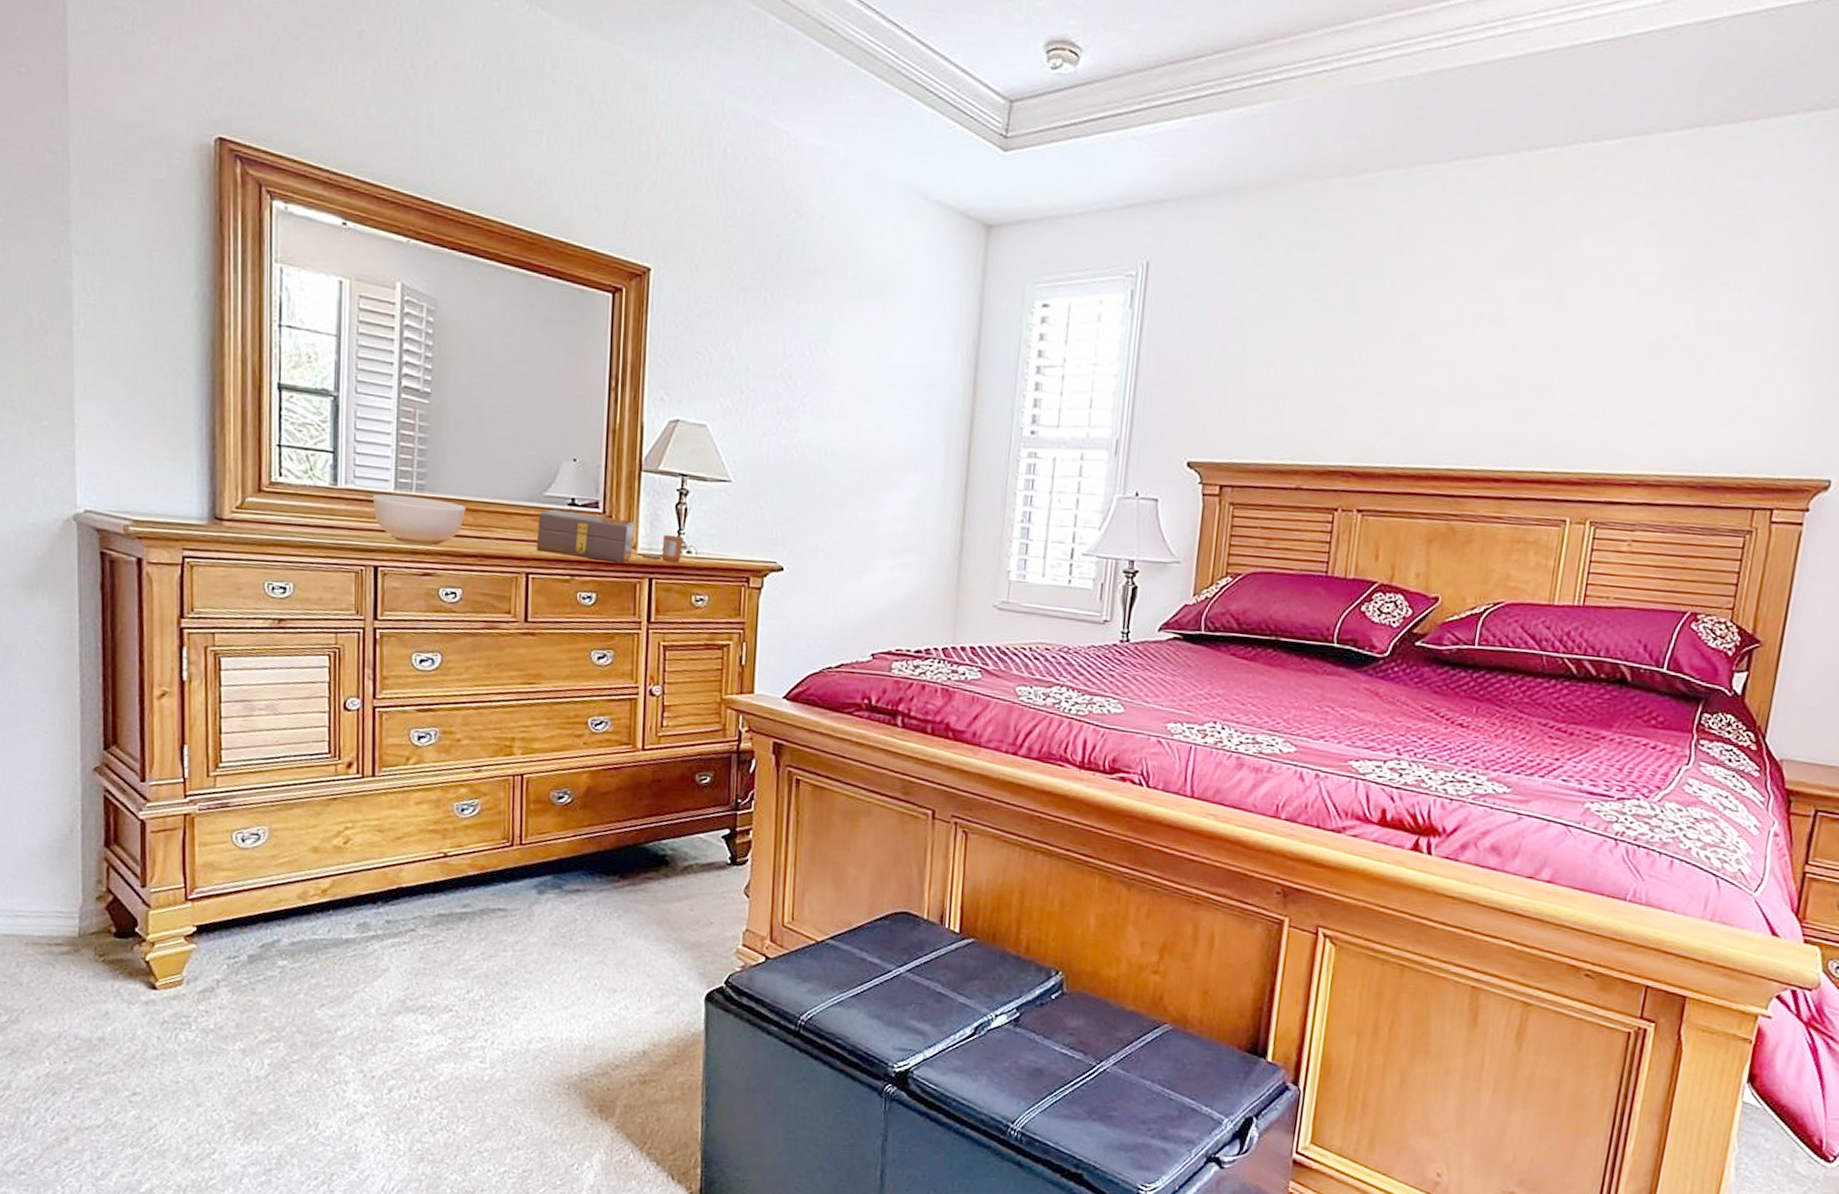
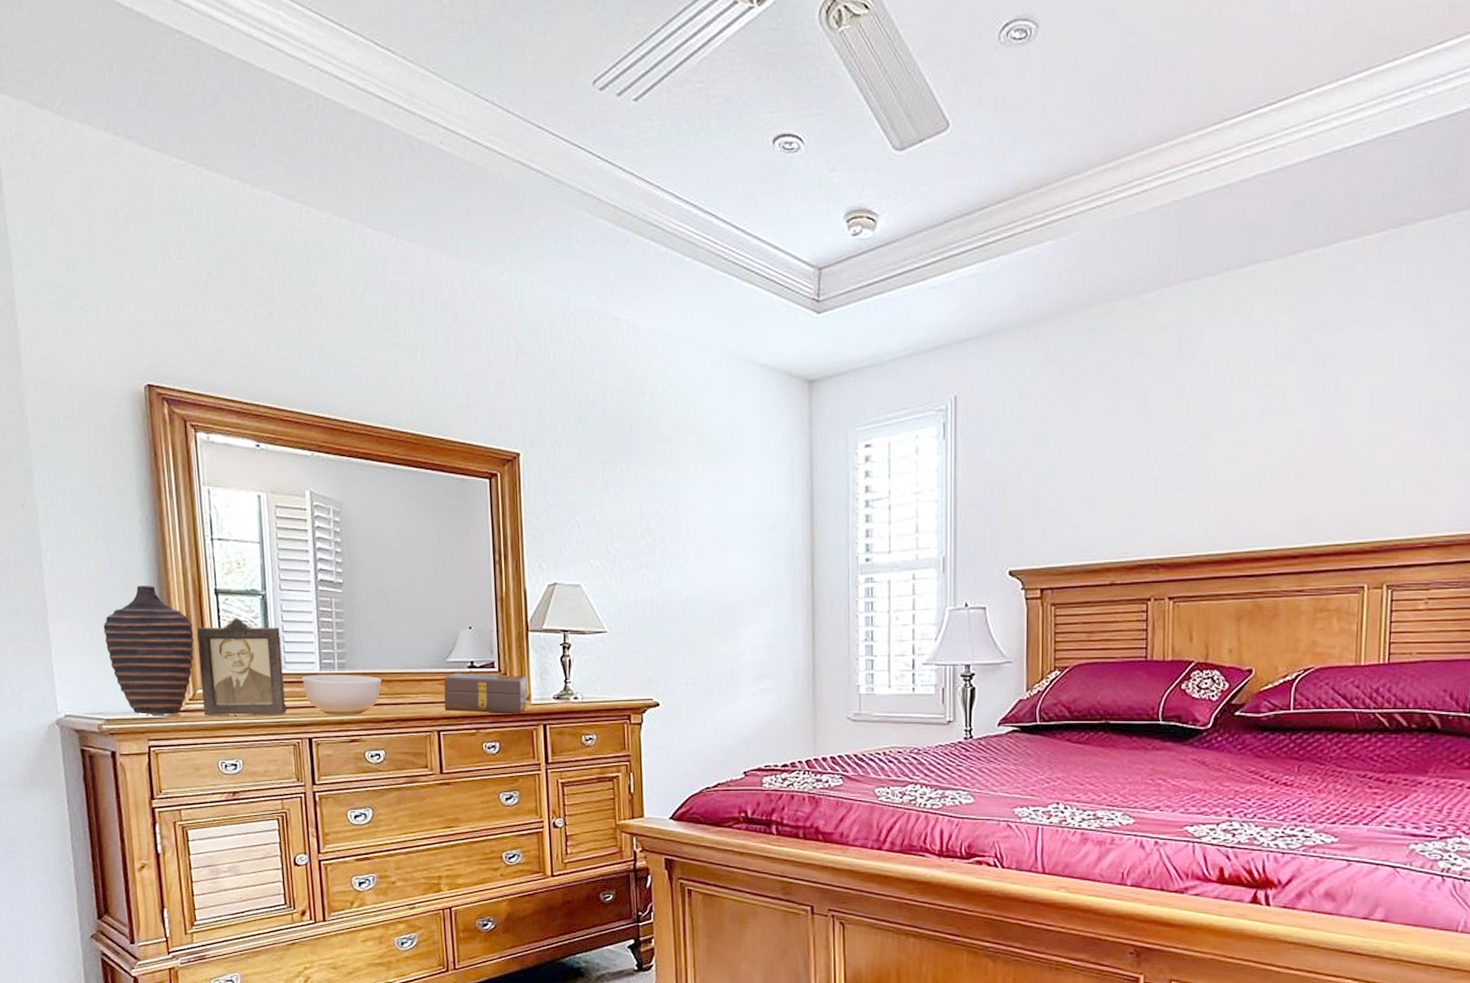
decorative vase: none [140,369,249,524] -> present [103,585,194,715]
photo frame: none [251,419,353,535] -> present [197,618,288,715]
candle: present [641,534,683,564] -> none [534,684,570,709]

